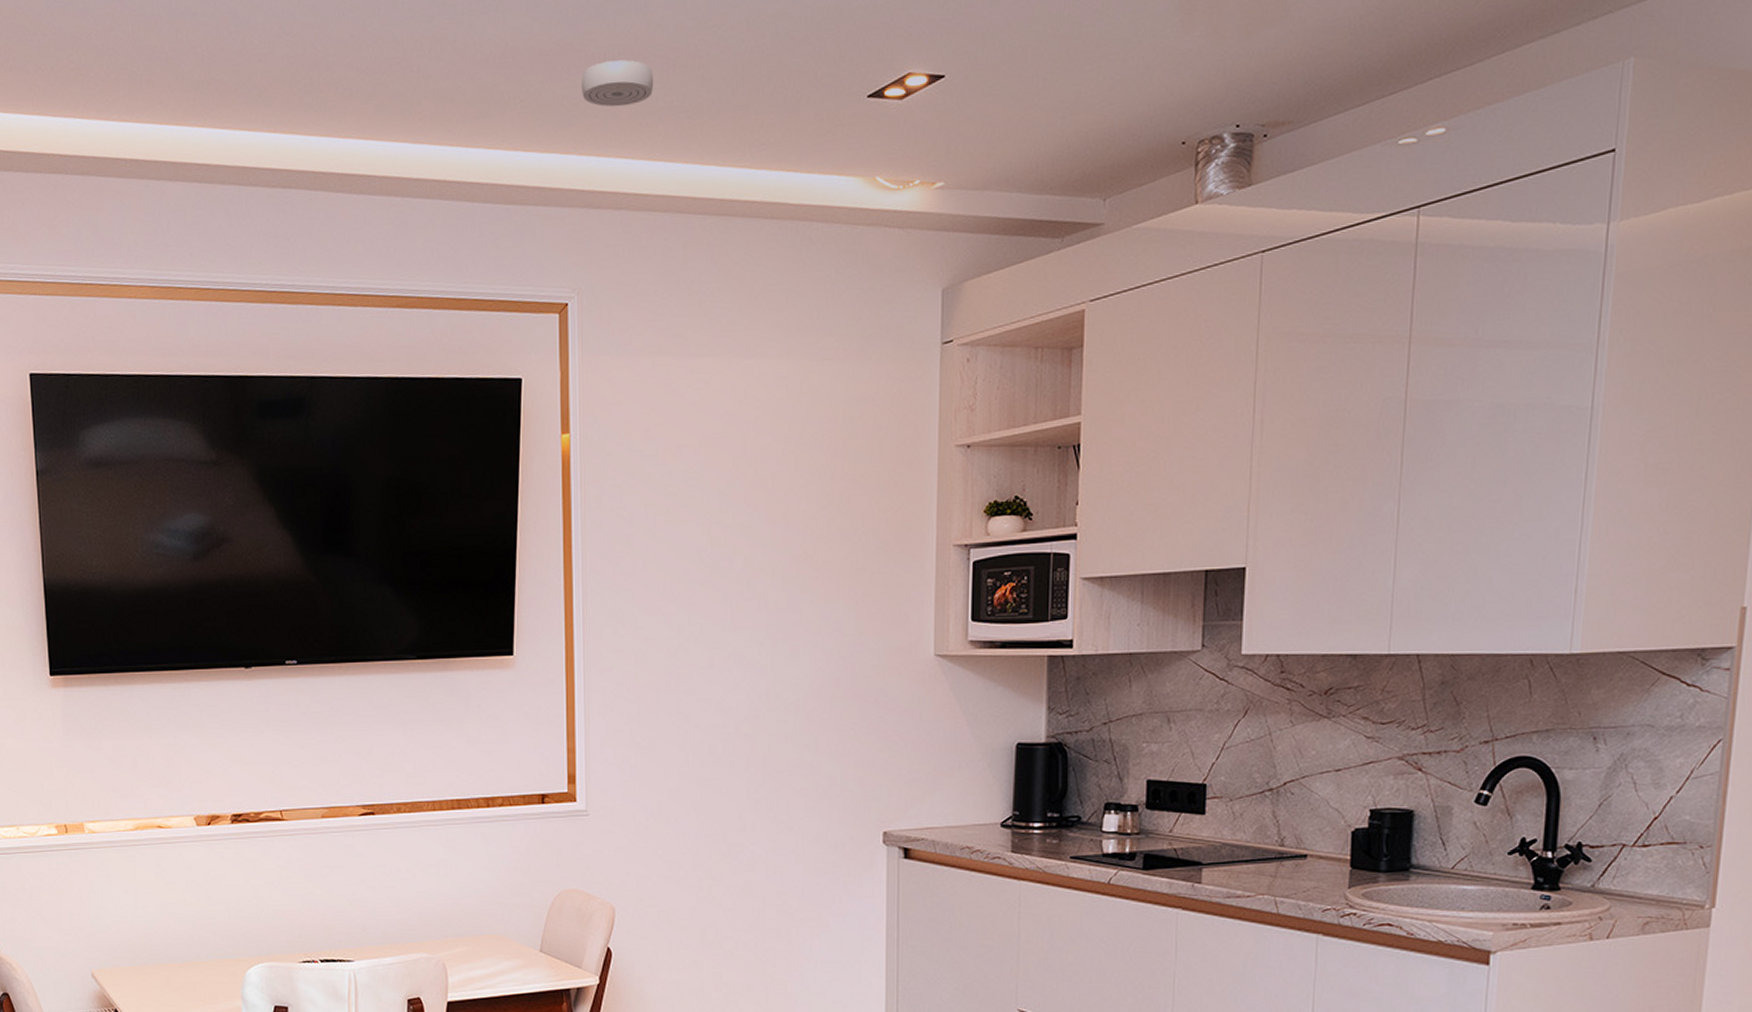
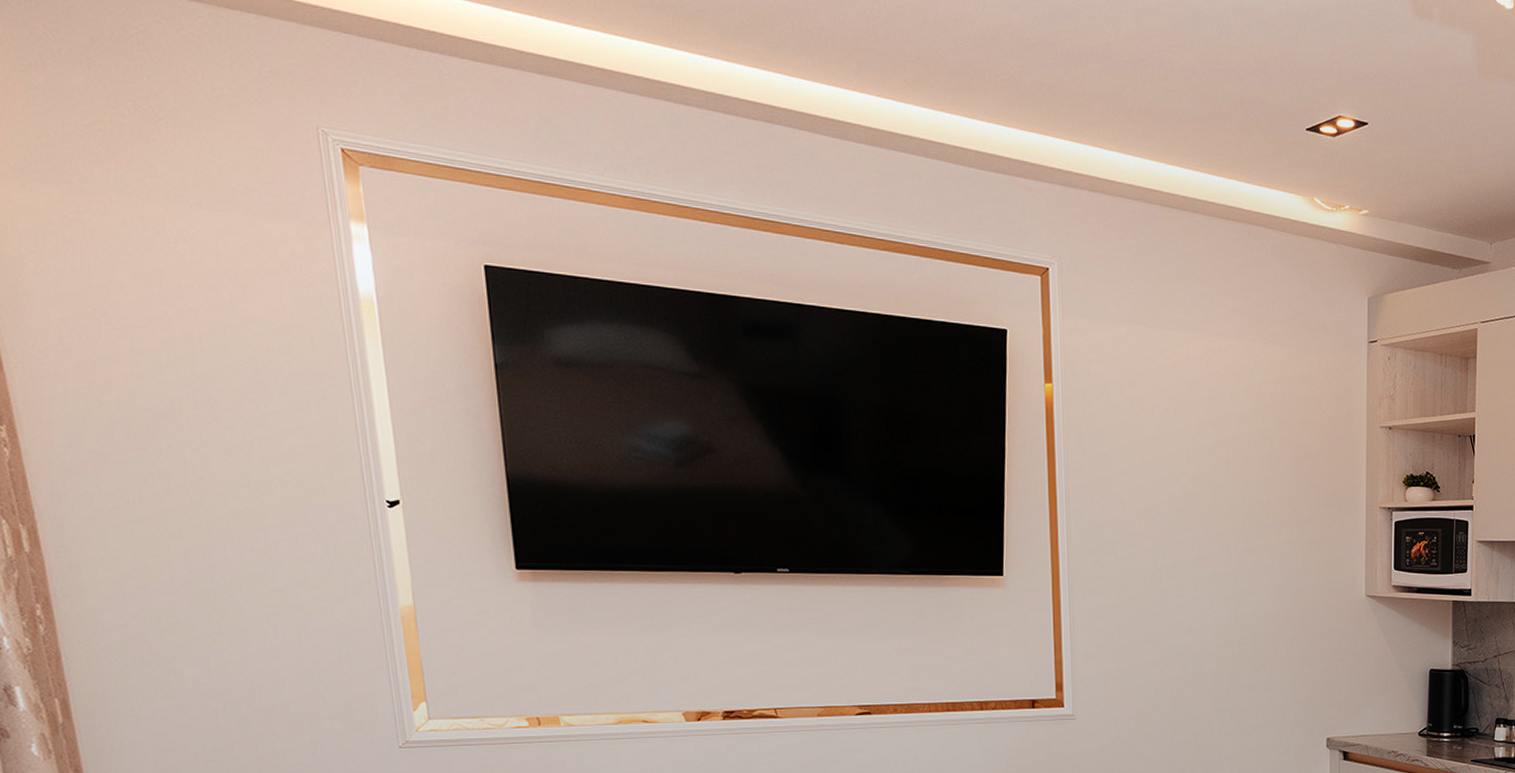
smoke detector: present [582,60,654,107] -> none [1058,59,1124,102]

